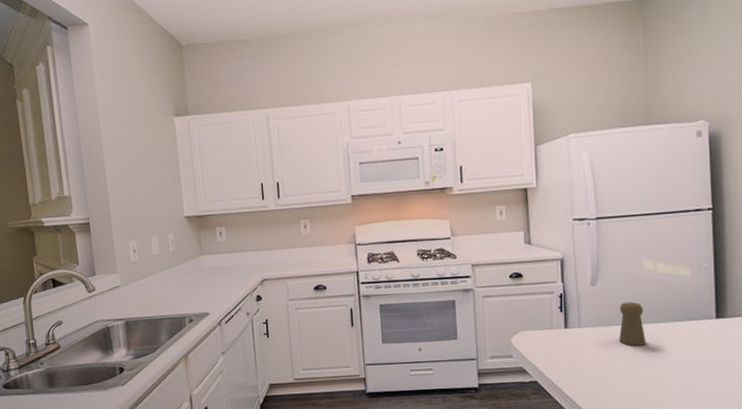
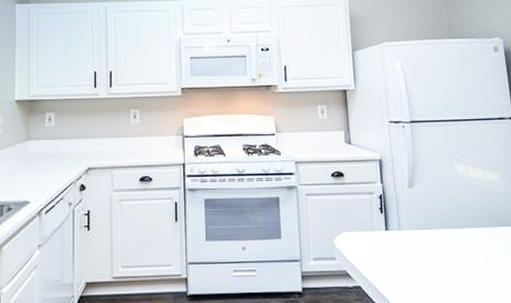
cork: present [618,301,646,346] -> none [436,205,464,251]

